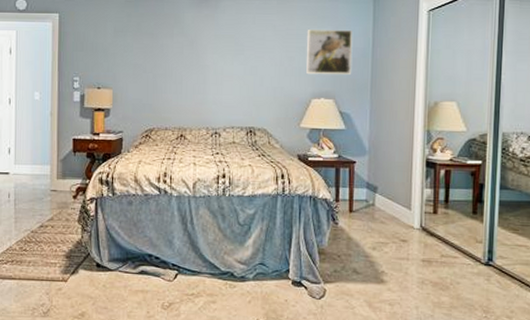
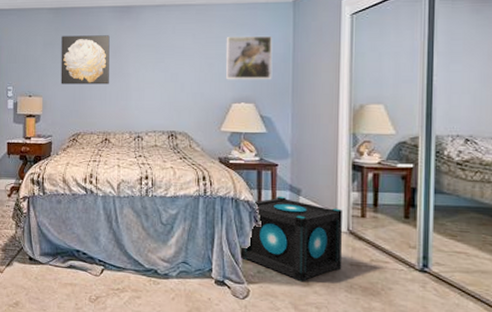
wall art: none [133,23,187,77] -> present [61,35,110,85]
speaker: none [317,193,416,280] -> present [240,196,343,282]

